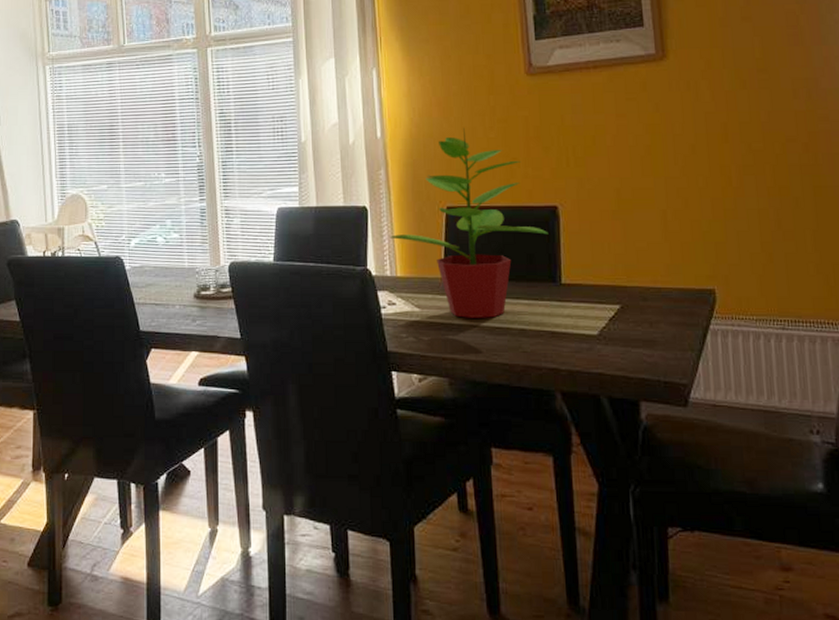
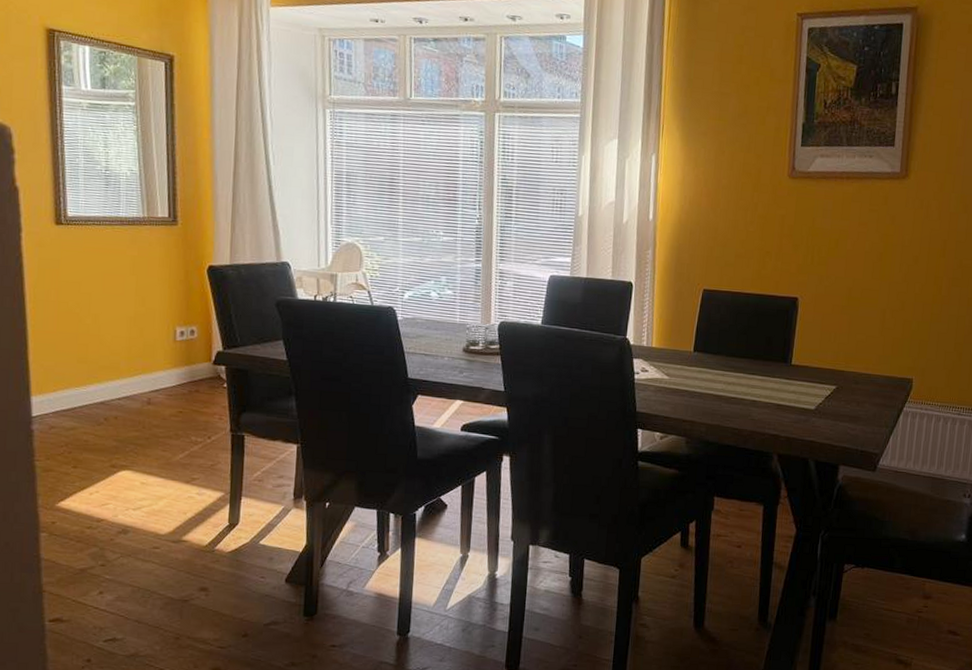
potted plant: present [389,127,549,318] -> none [649,219,787,389]

